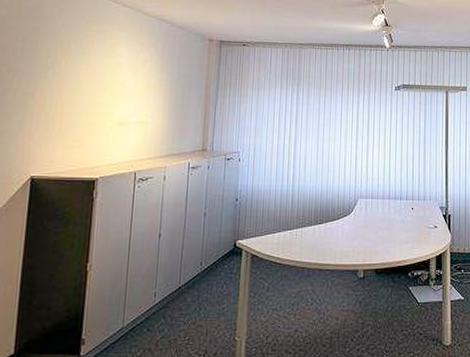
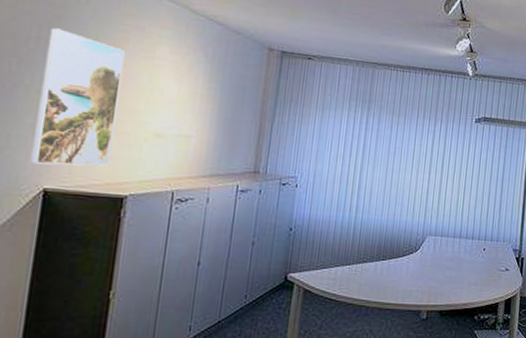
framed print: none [20,38,91,156] -> present [30,27,125,166]

